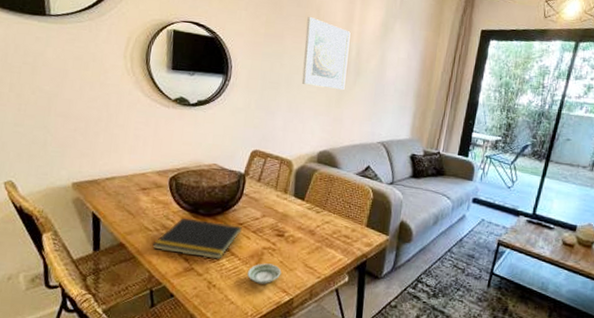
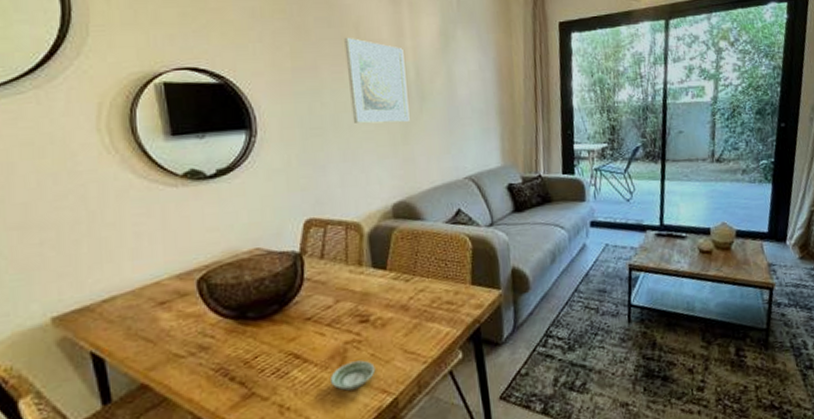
notepad: present [152,217,242,260] -> none [189,321,311,381]

